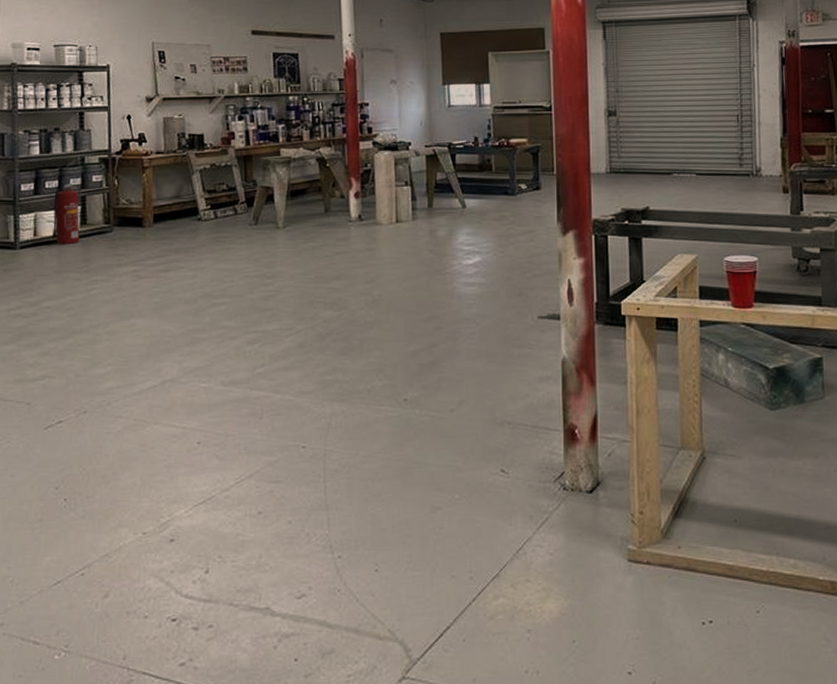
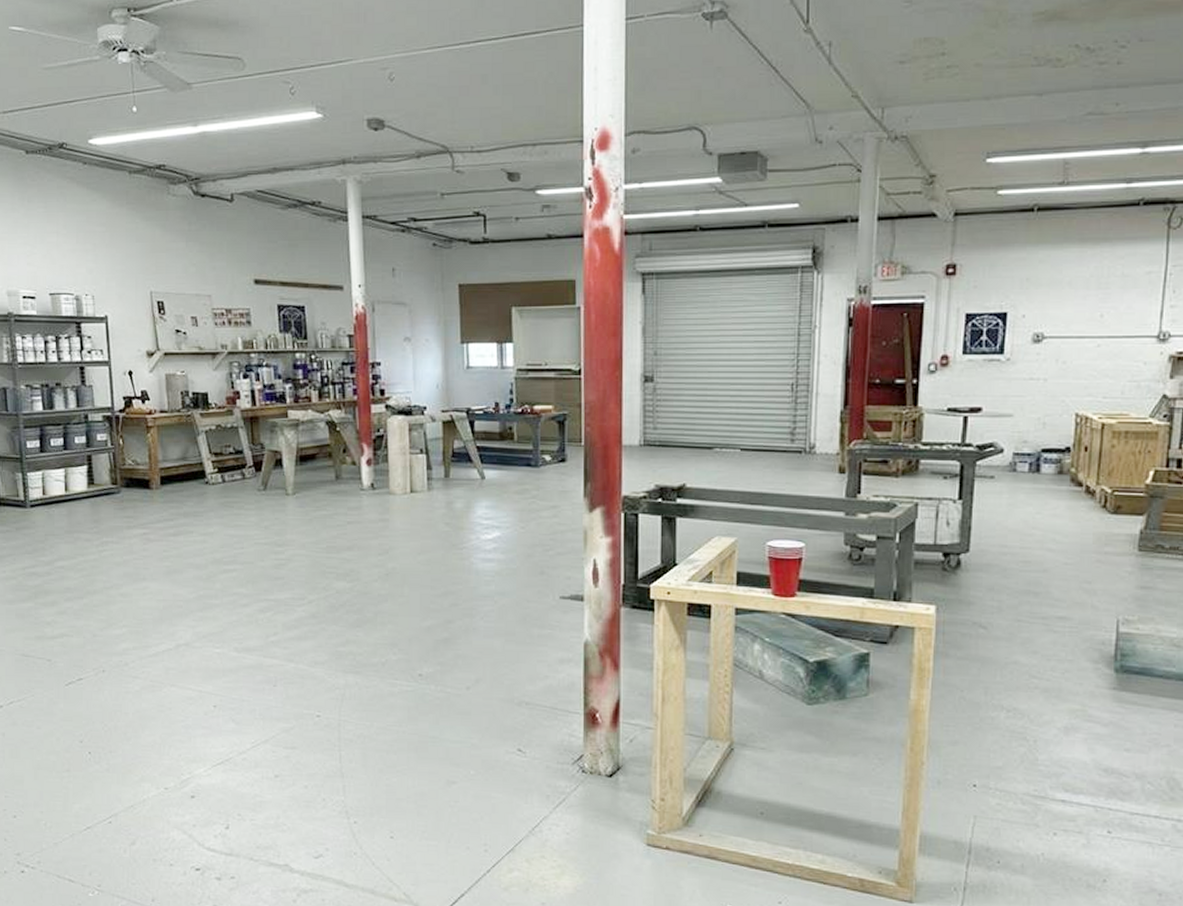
fire extinguisher: present [52,181,80,245] -> none [60,439,88,505]

